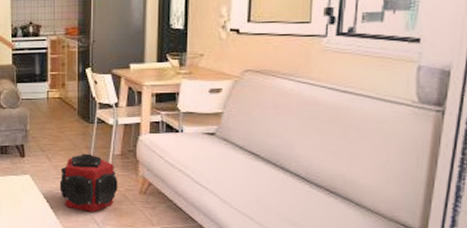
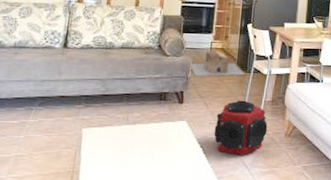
architectural model: none [26,100,87,128] -> present [189,50,245,77]

